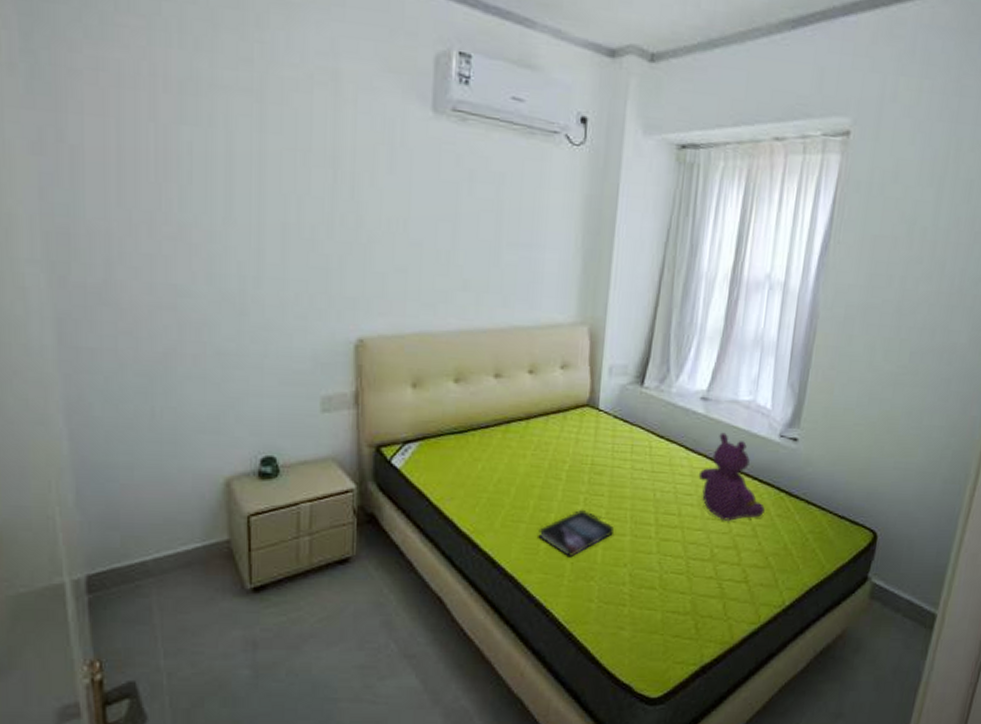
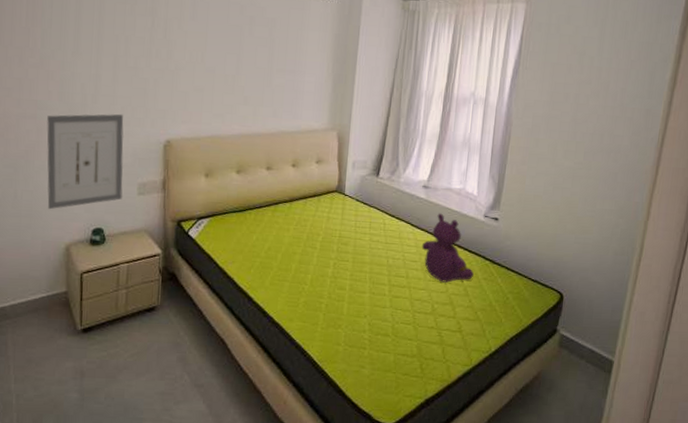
wall art: none [192,303,301,433] -> present [47,114,124,210]
book: present [538,509,615,558] -> none [298,271,357,310]

